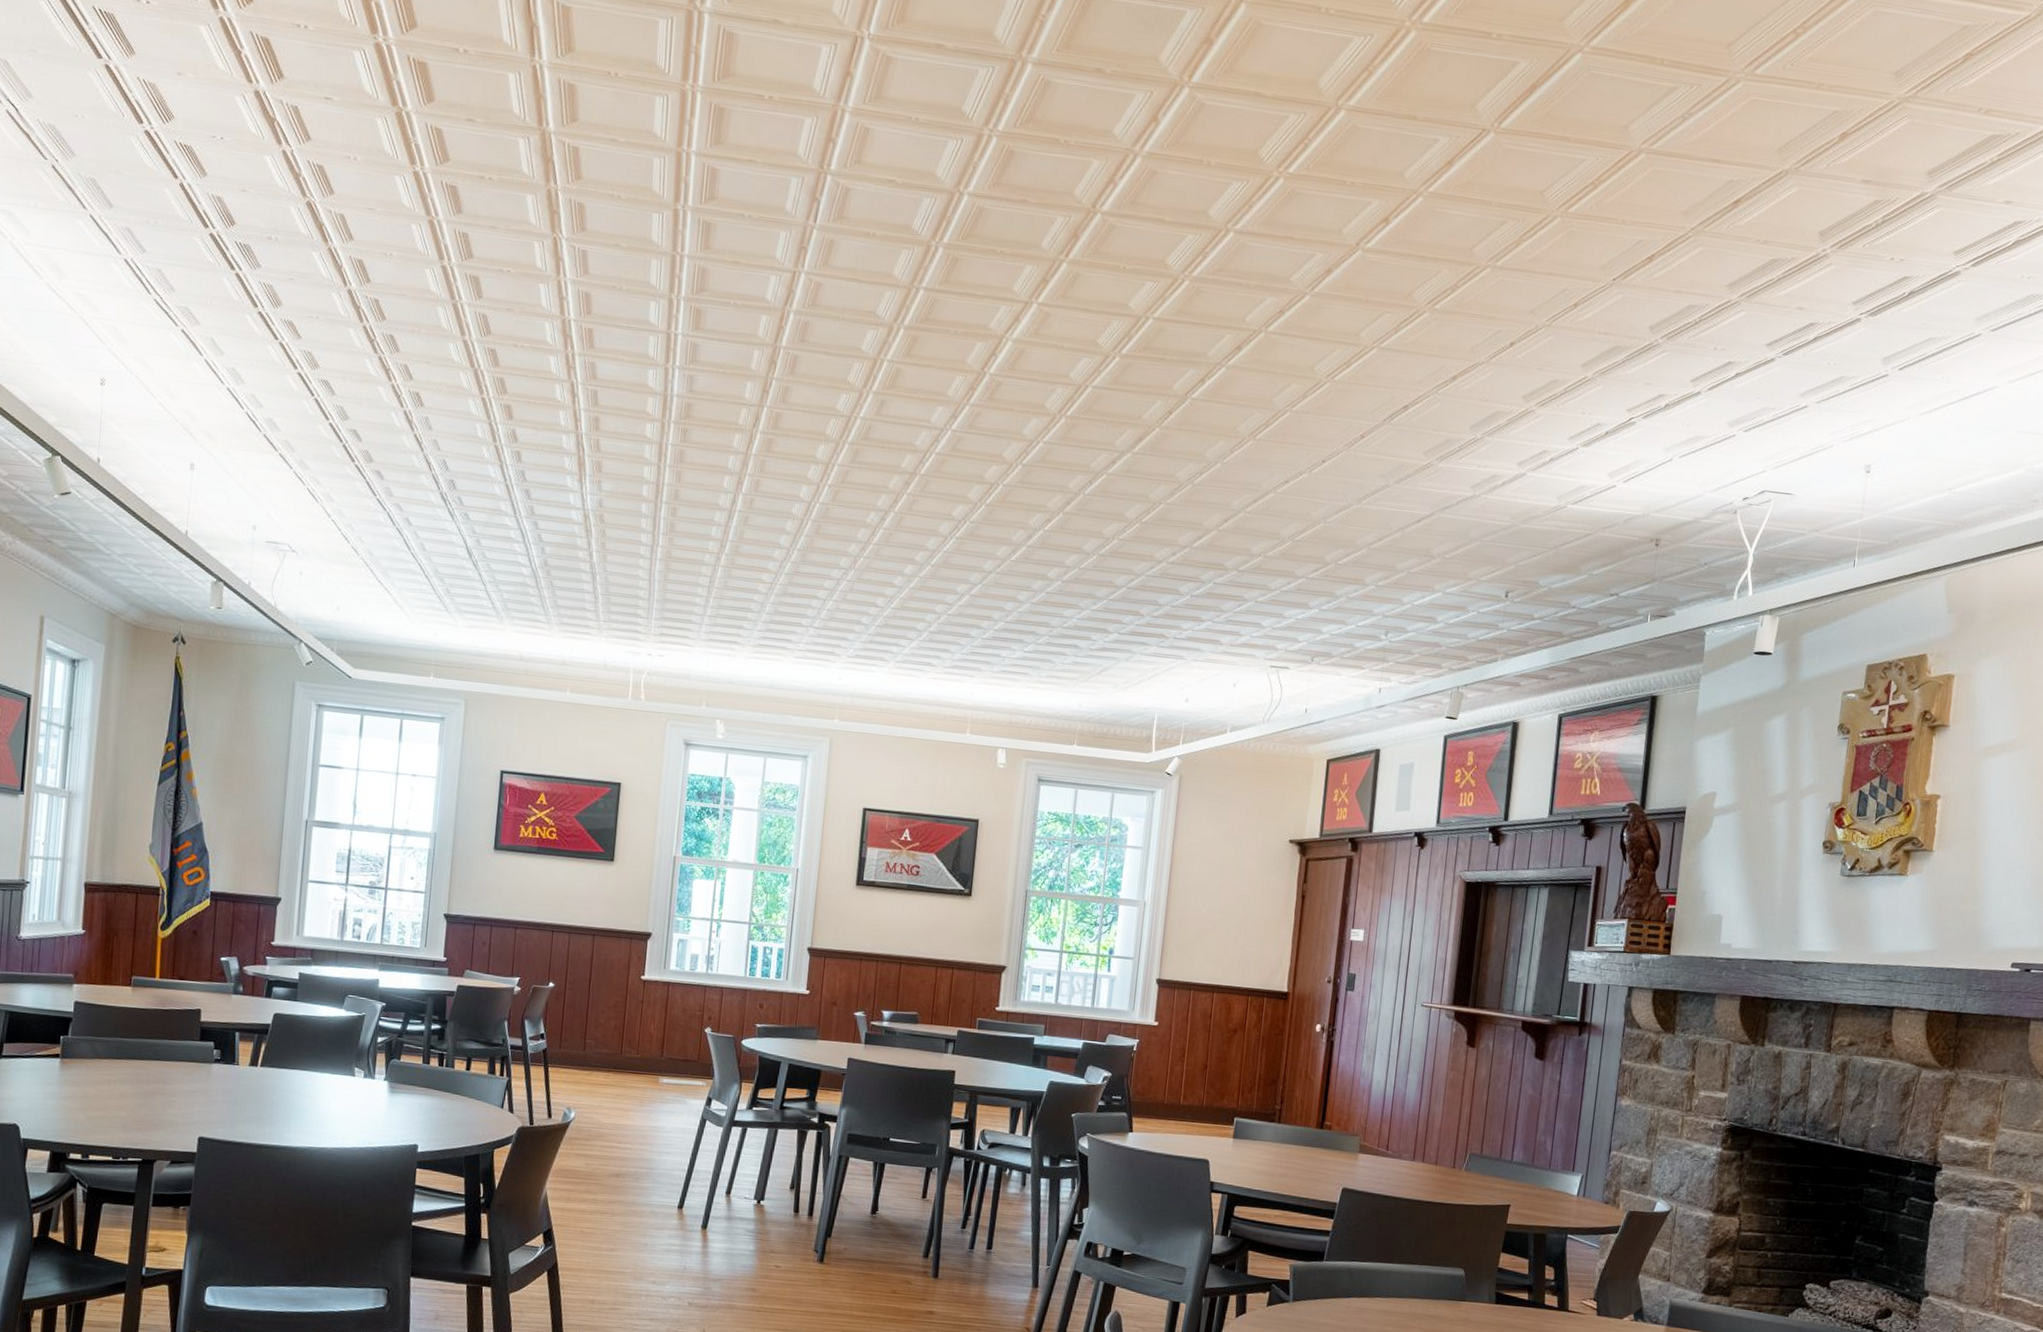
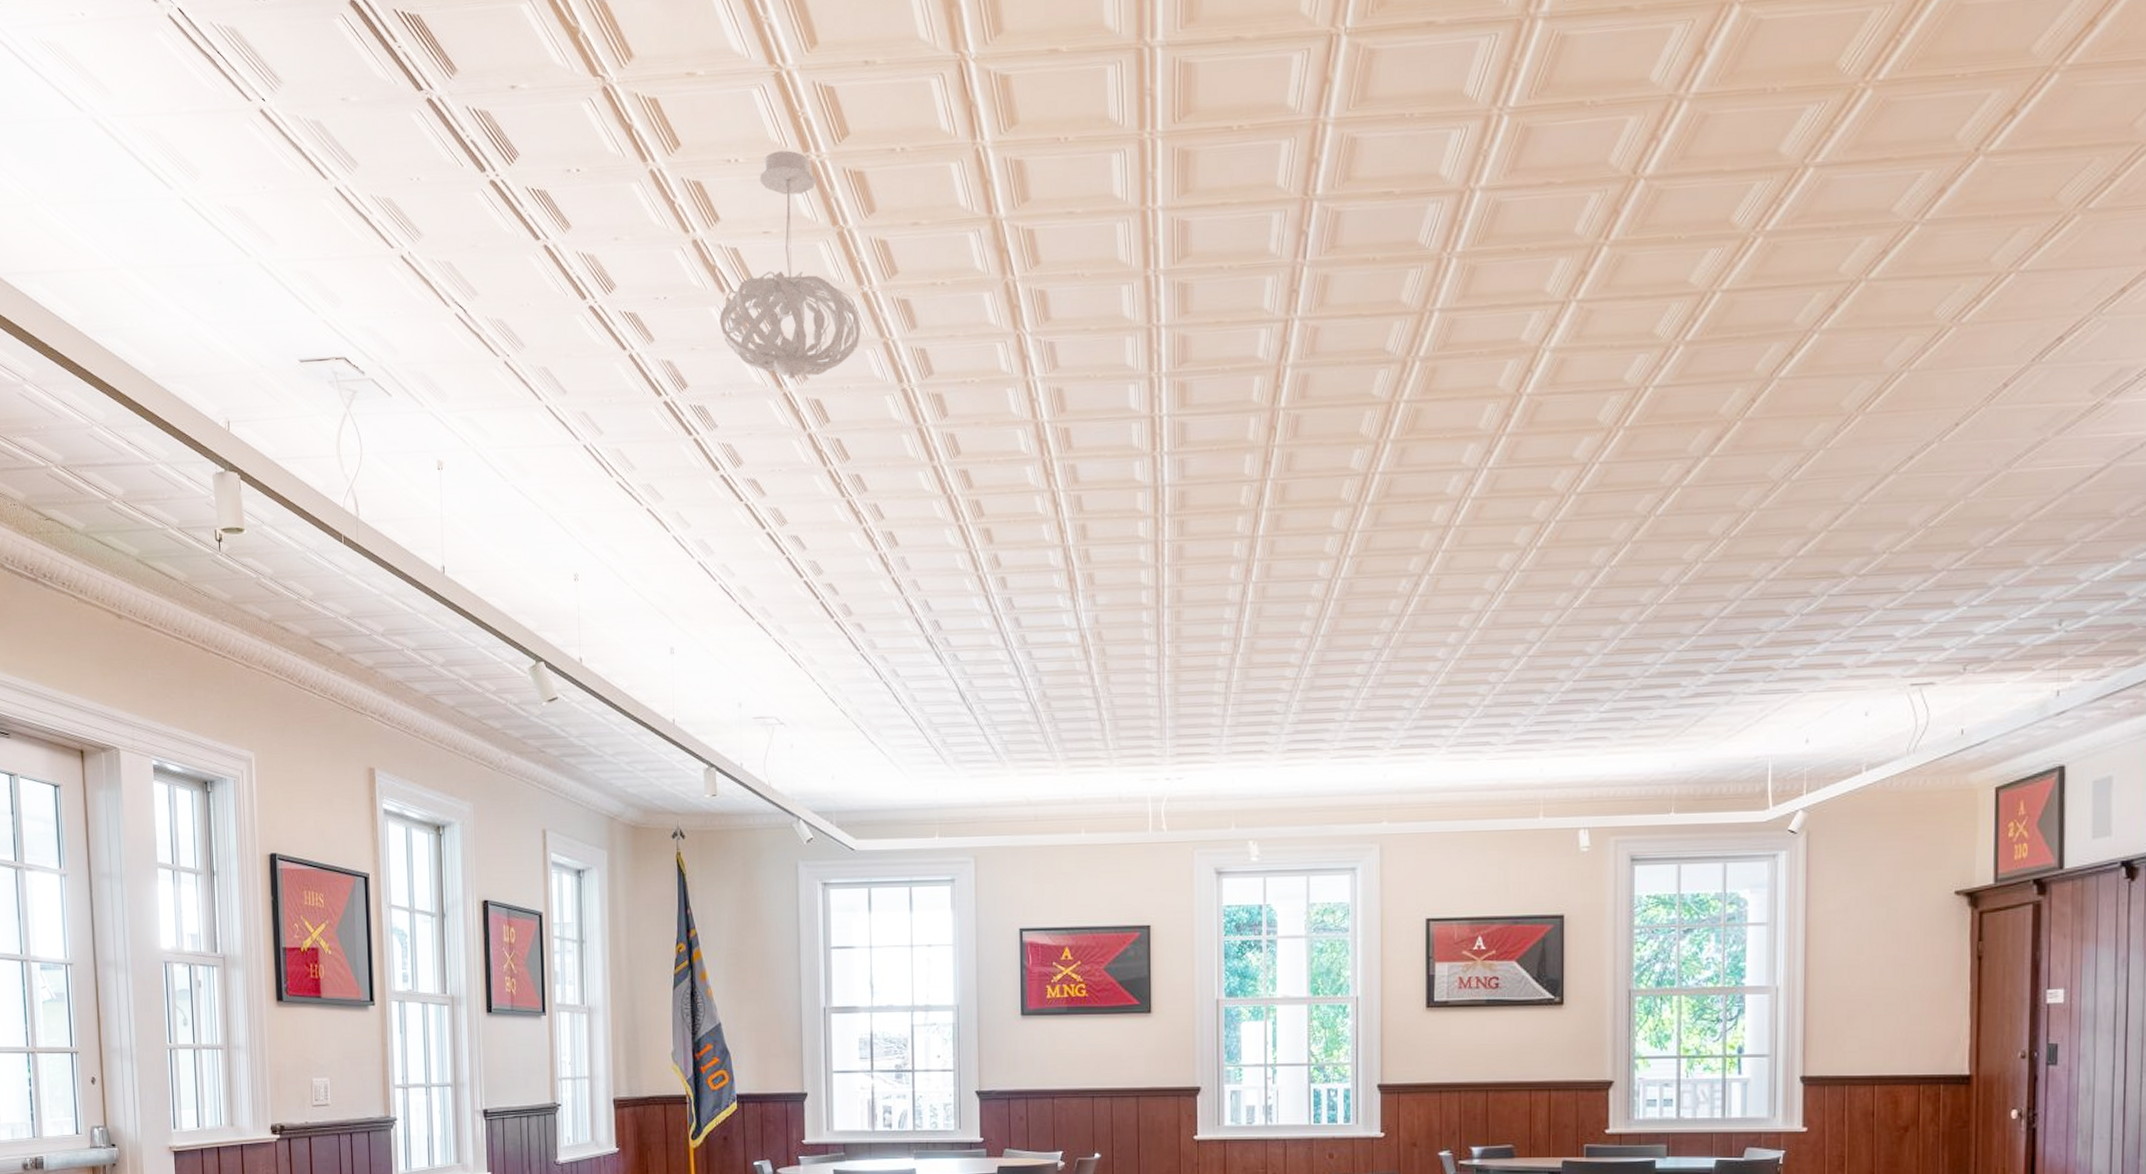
pendant light: none [273,26,410,238] -> present [720,150,862,380]

